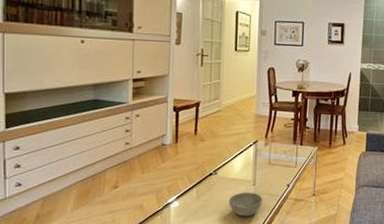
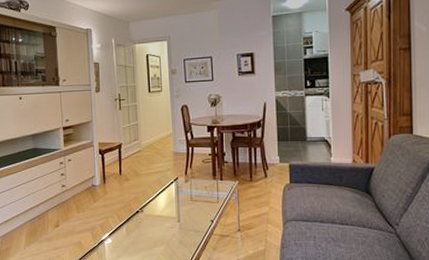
bowl: present [228,192,263,217] -> none [156,229,188,253]

